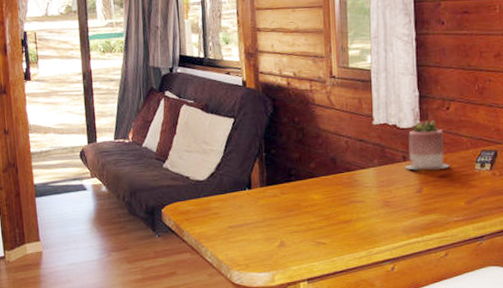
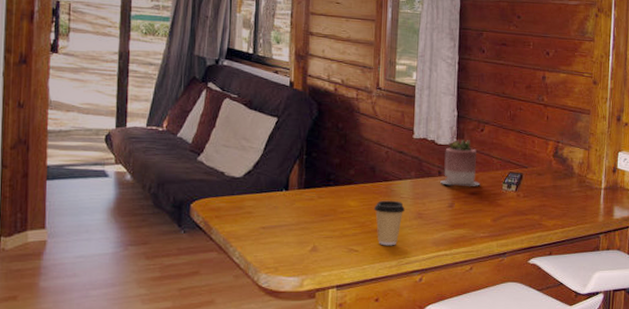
coffee cup: none [337,190,370,237] -> present [373,200,405,246]

